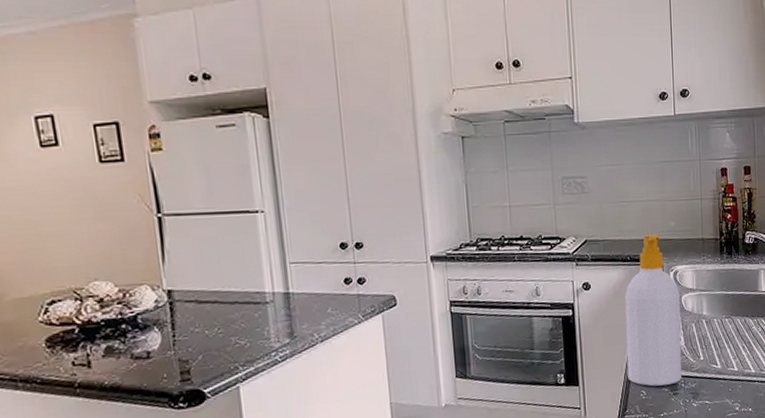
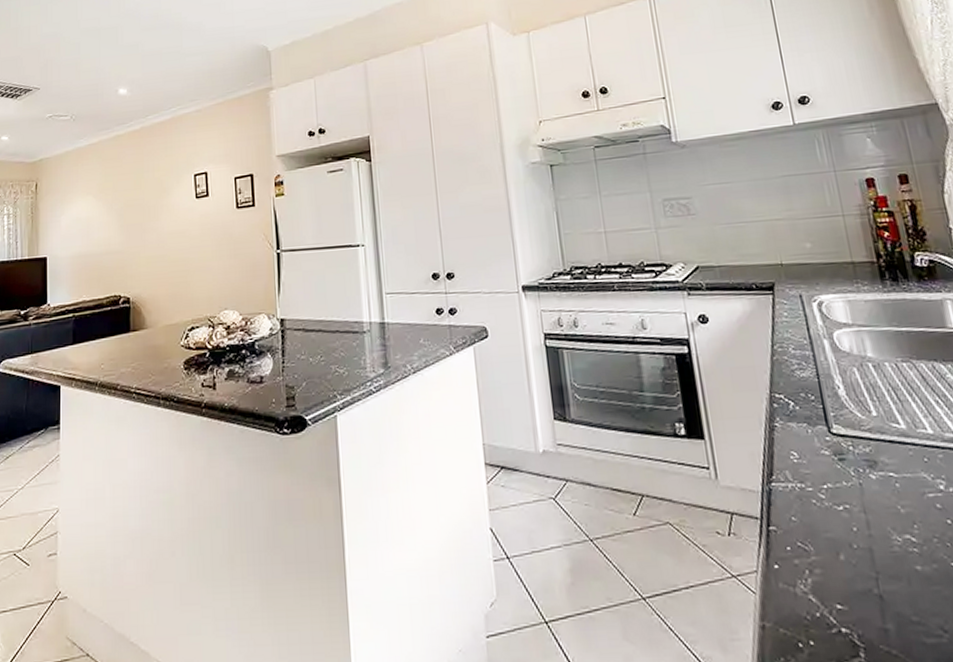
soap bottle: present [625,234,682,387] -> none [754,258,848,448]

